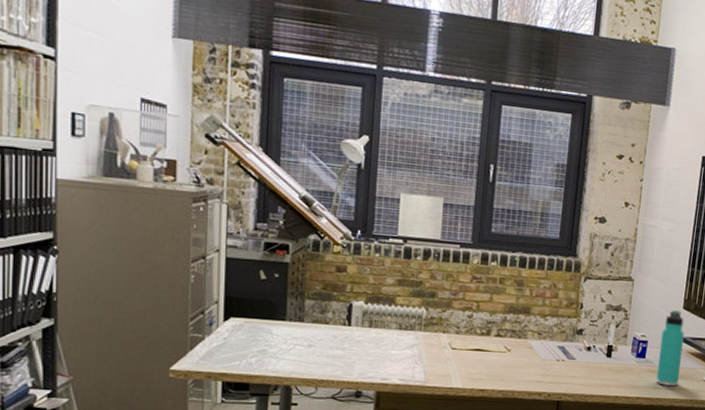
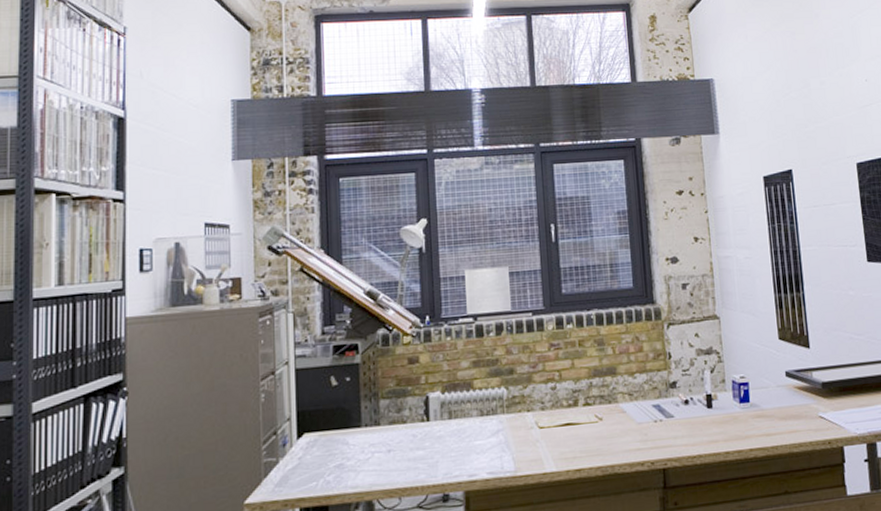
thermos bottle: present [656,310,684,386] -> none [761,343,792,431]

